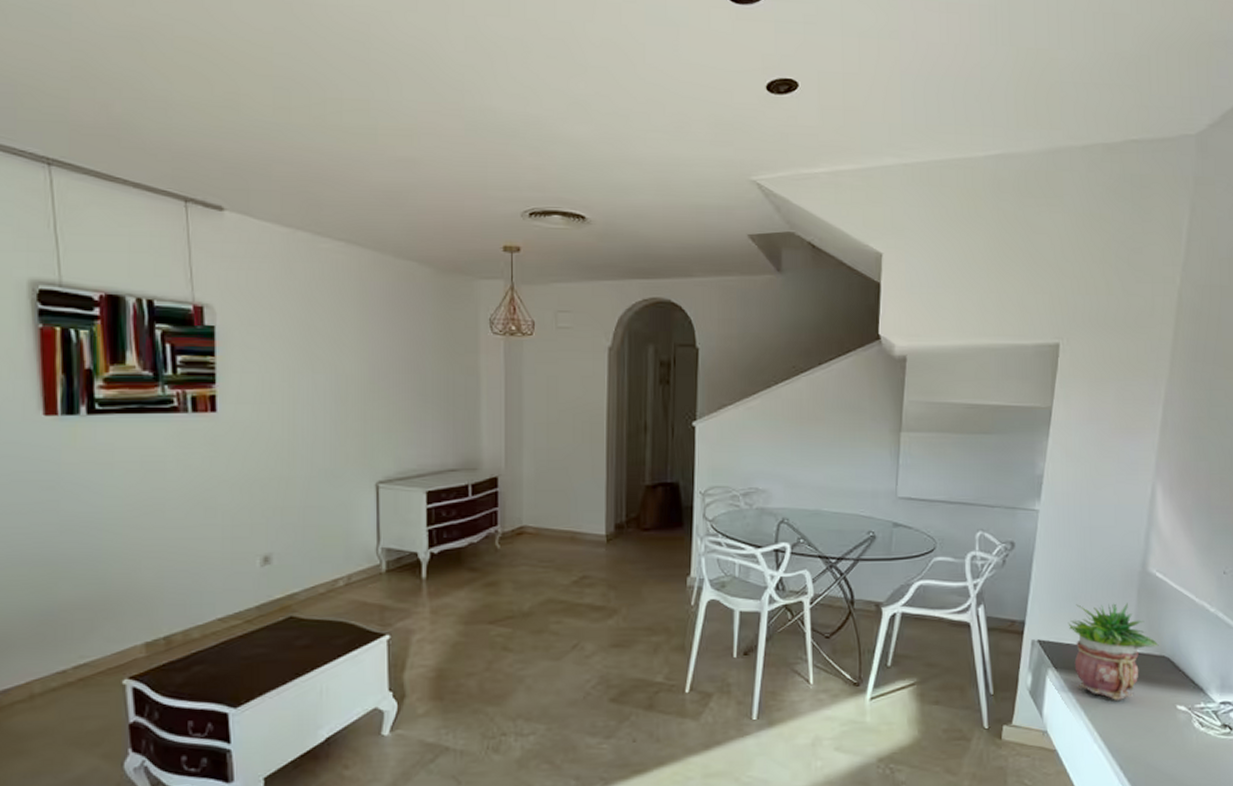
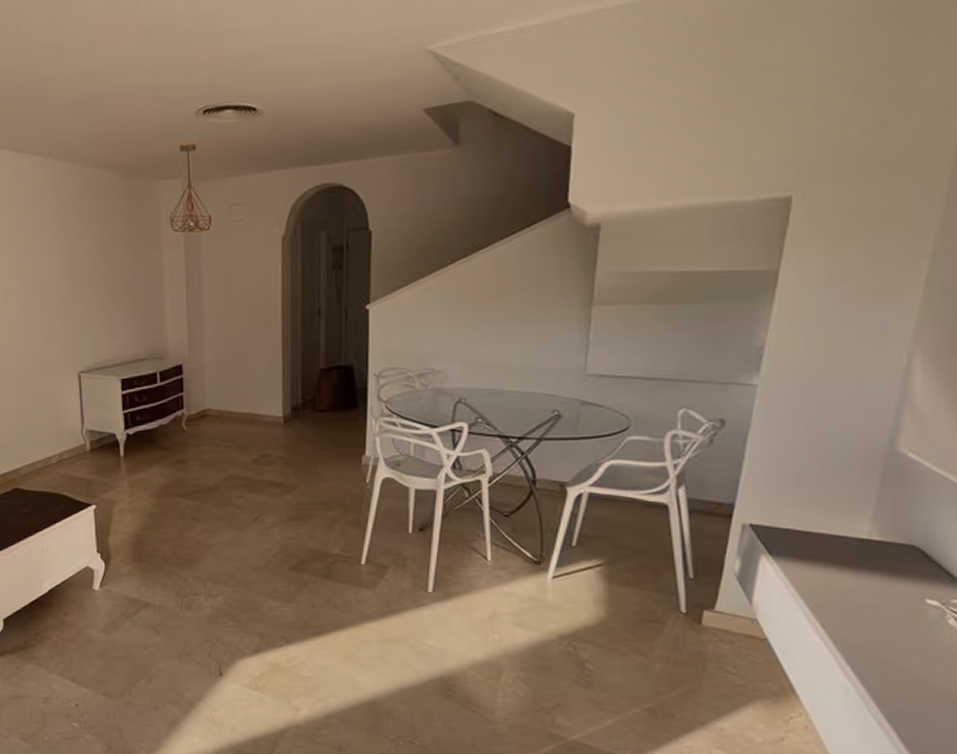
potted plant: present [1068,603,1159,700] -> none [788,486,906,591]

